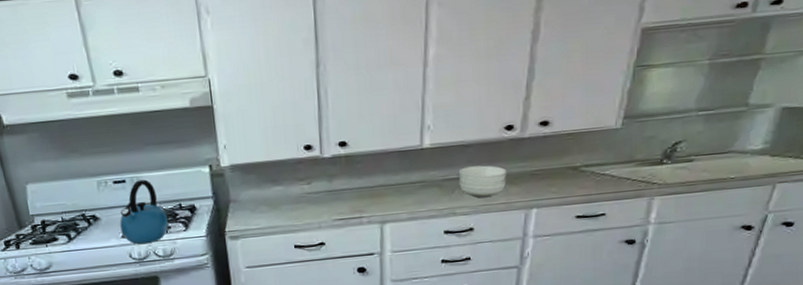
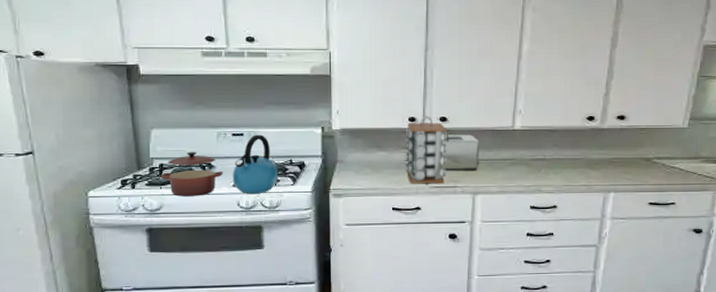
saucepan: none [44,205,110,253] -> present [160,152,223,197]
spice rack: none [301,142,350,219] -> present [405,116,447,184]
toaster: none [304,158,386,201] -> present [408,135,480,171]
bowl: present [459,165,507,198] -> none [545,149,588,179]

